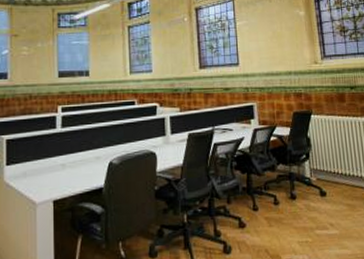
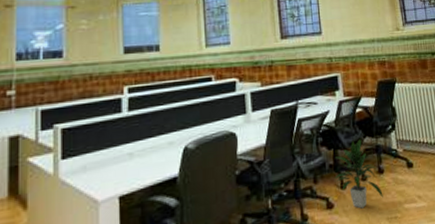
indoor plant: none [247,166,295,231] -> present [334,139,383,209]

